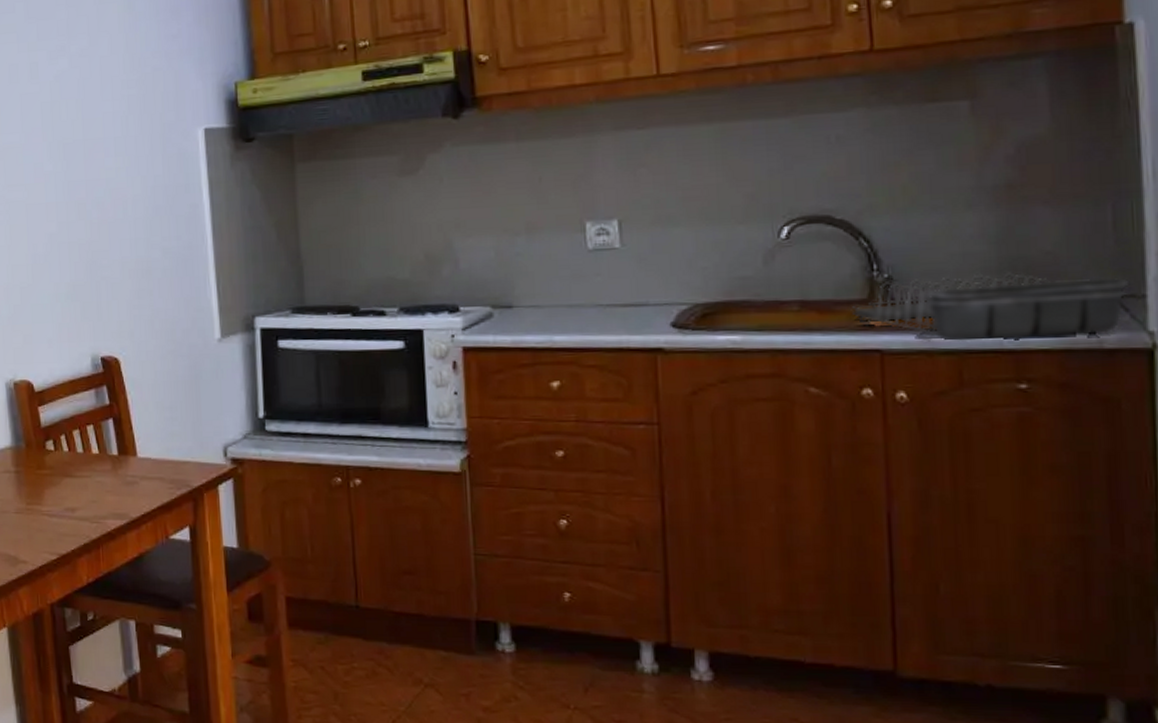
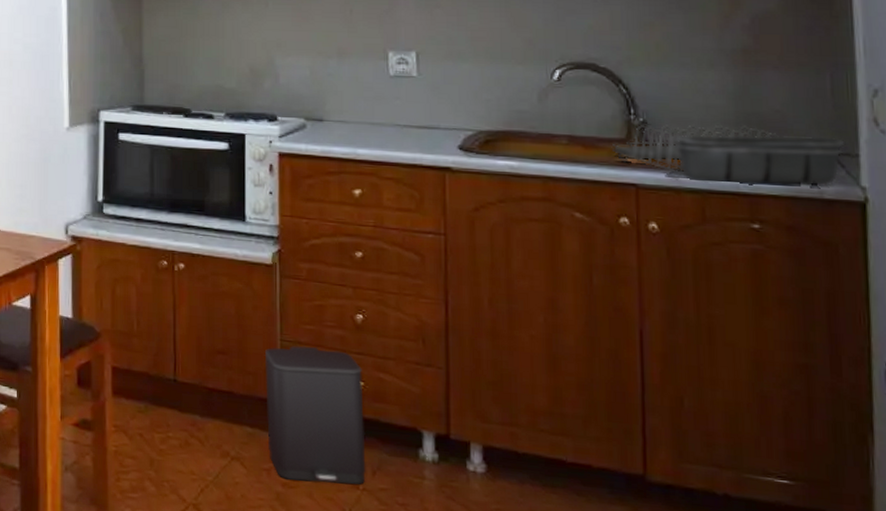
pedal bin: none [456,558,577,705] -> present [264,345,366,485]

